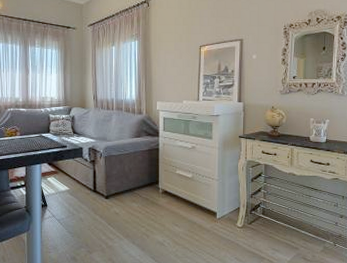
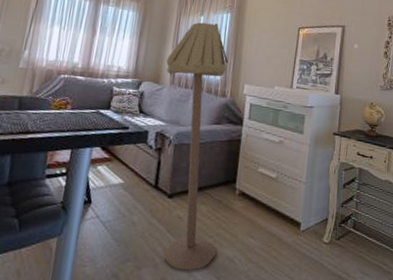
floor lamp: none [89,51,149,253] -> present [164,22,229,271]

